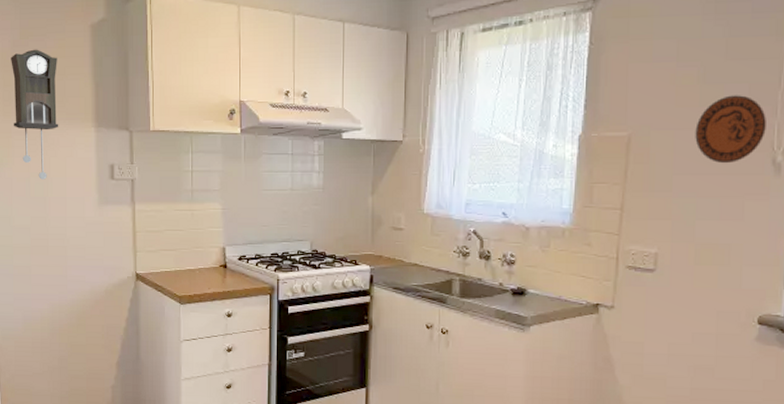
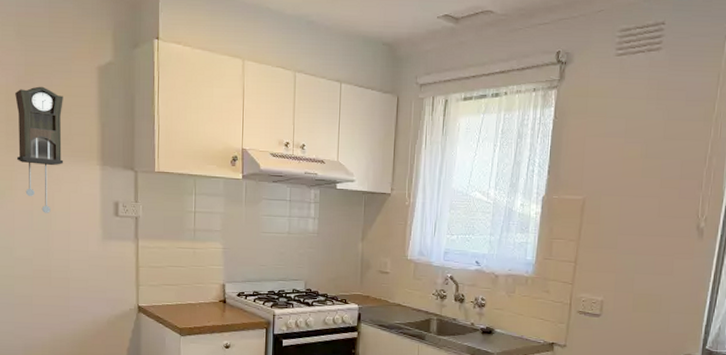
decorative plate: present [695,95,766,164] -> none [637,169,694,227]

